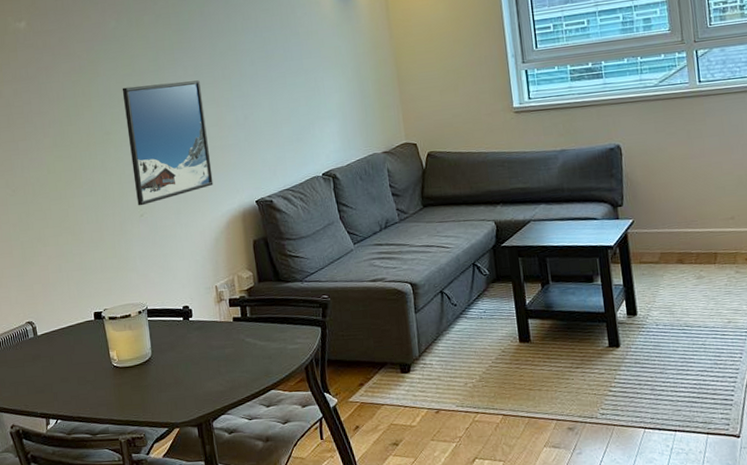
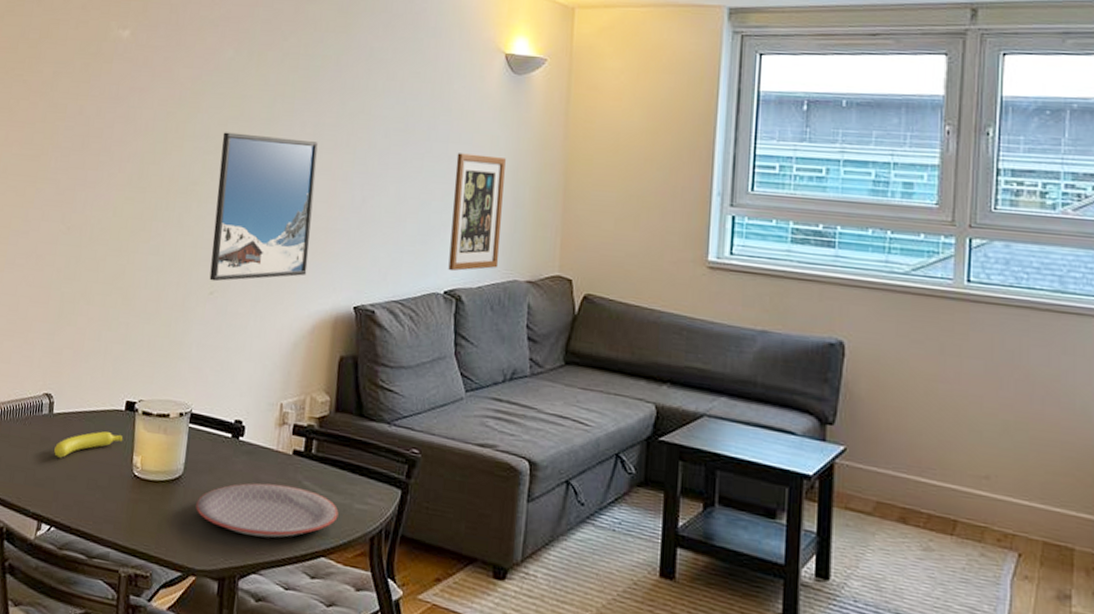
banana: none [45,338,99,368] -> present [54,431,123,458]
plate: none [167,344,278,389] -> present [196,483,339,538]
wall art: none [310,62,360,158] -> present [448,153,506,271]

